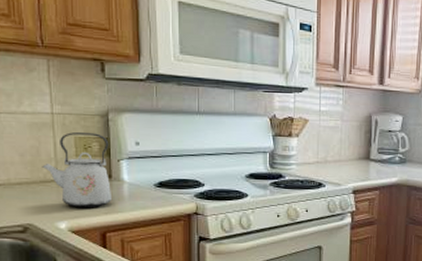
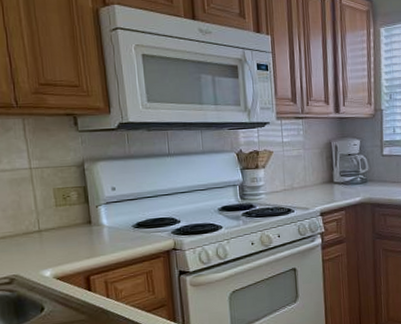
kettle: present [42,132,111,208] -> none [24,183,93,255]

